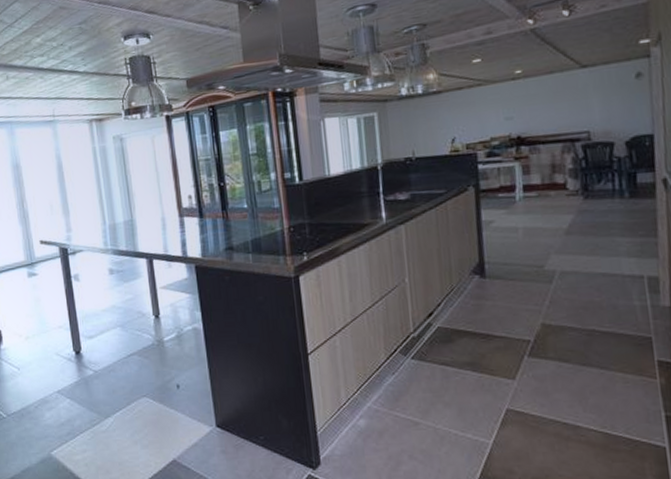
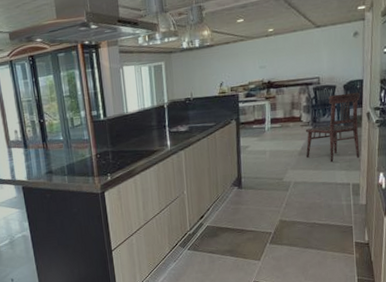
dining chair: none [572,150,657,246] -> present [305,92,360,163]

